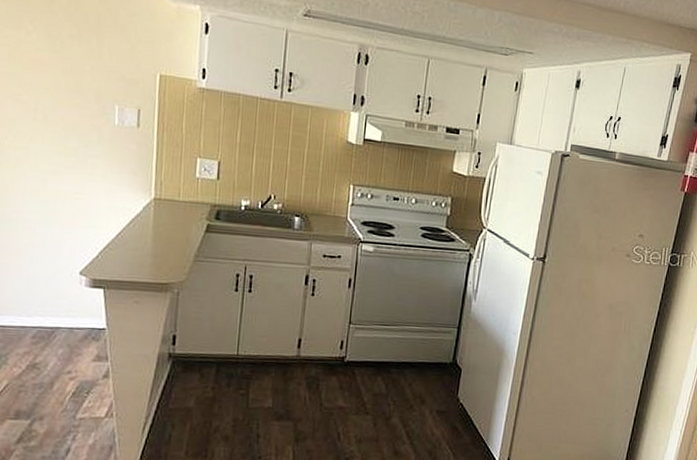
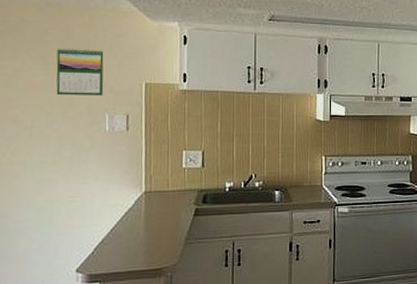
calendar: none [62,21,116,84] -> present [56,48,104,96]

